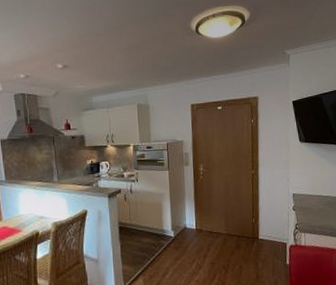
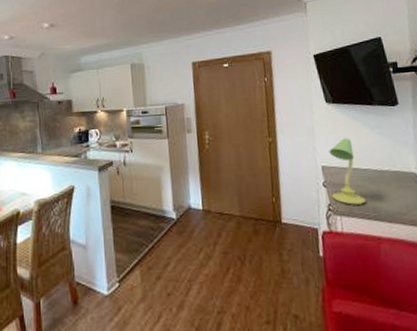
table lamp: none [299,171,325,224] -> present [329,138,366,205]

